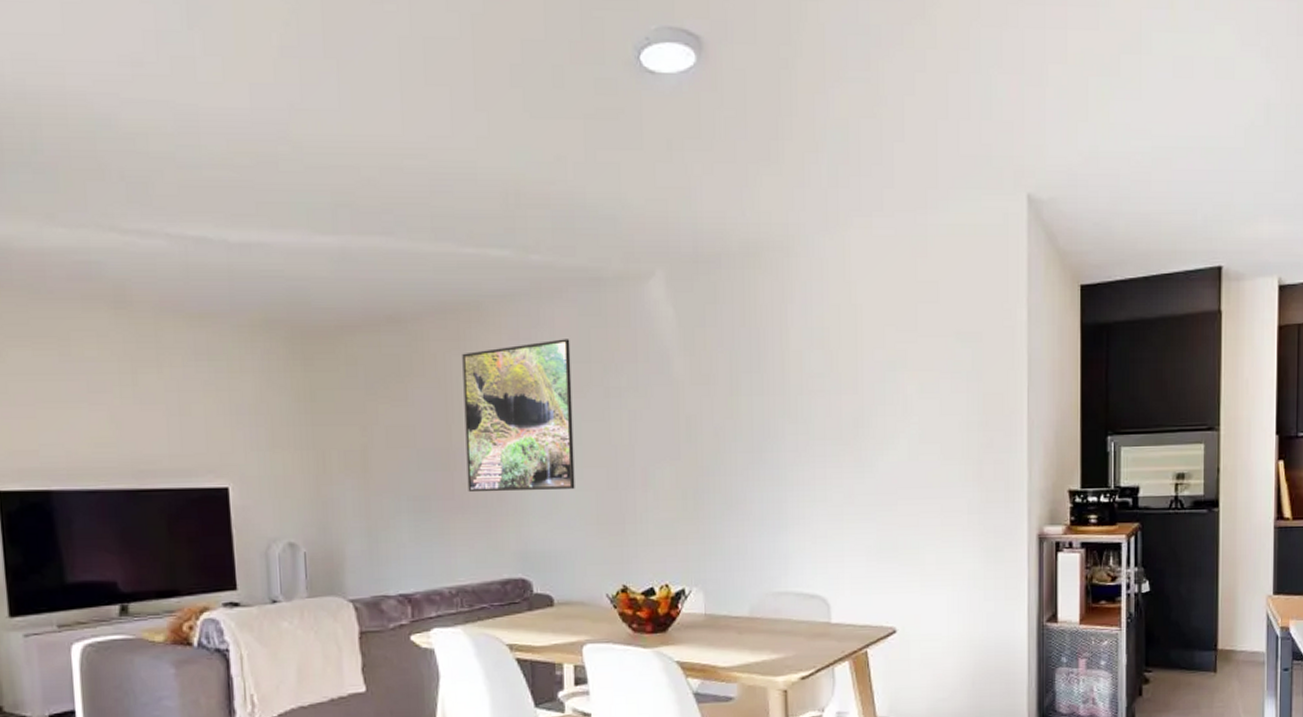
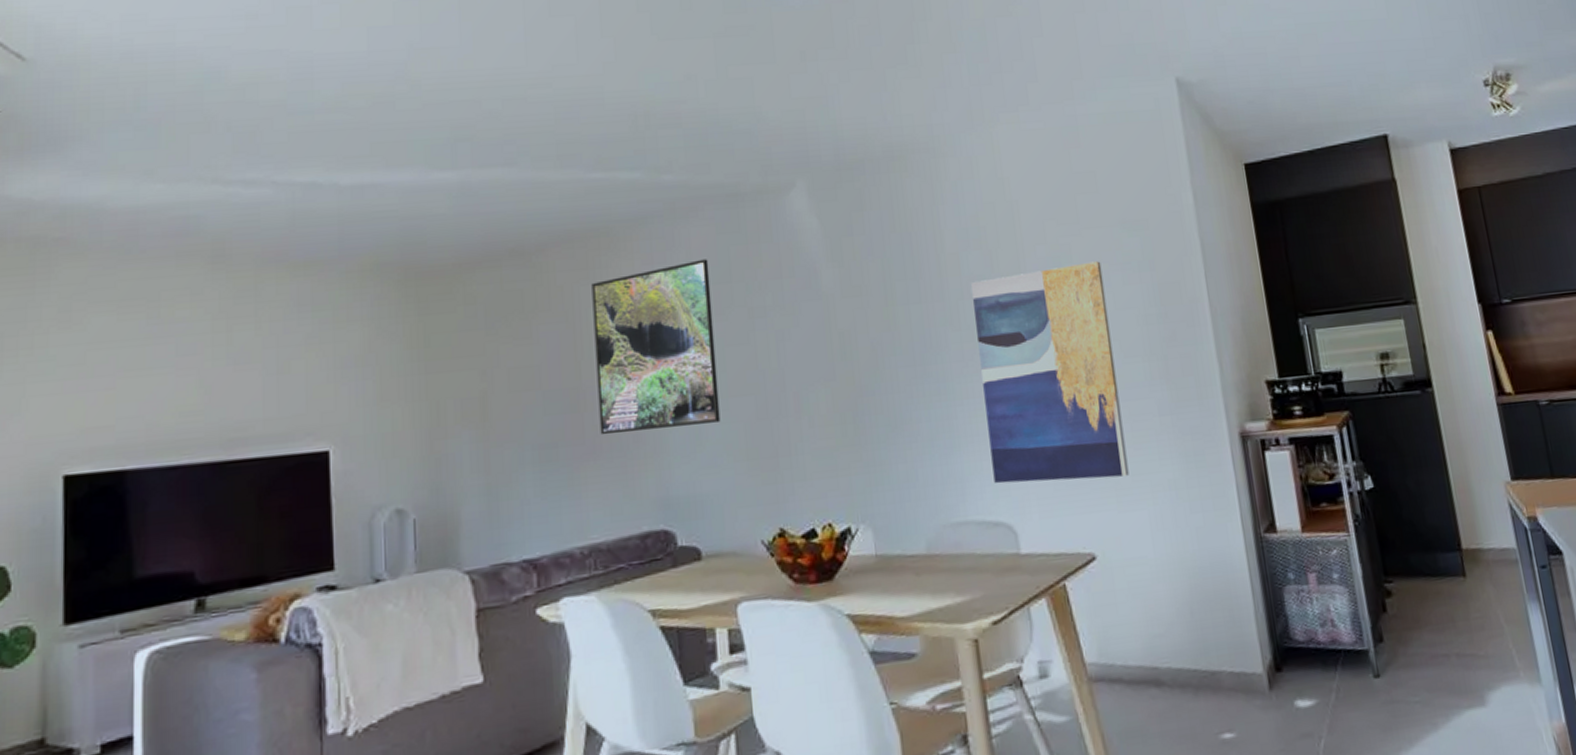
wall art: none [811,368,934,565] -> present [971,261,1129,484]

